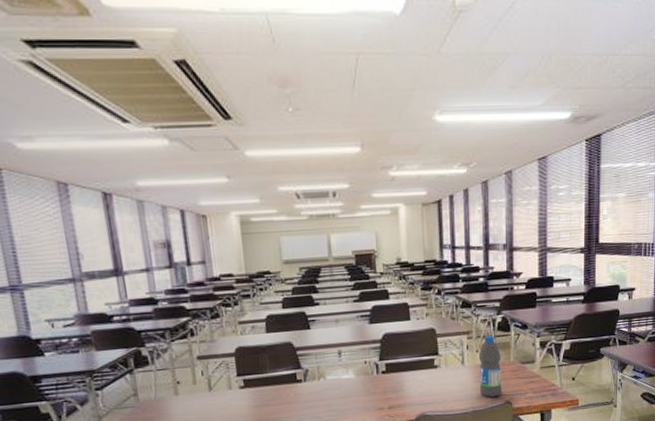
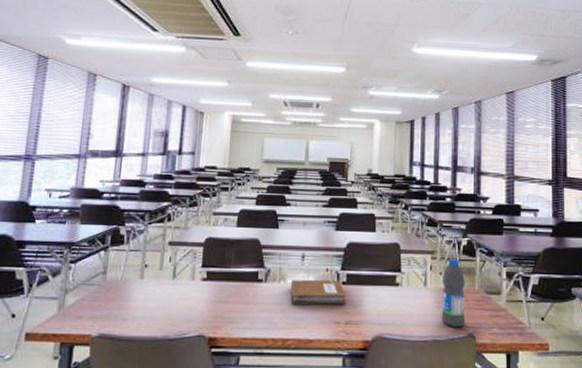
notebook: none [331,370,387,398] -> present [290,279,346,305]

